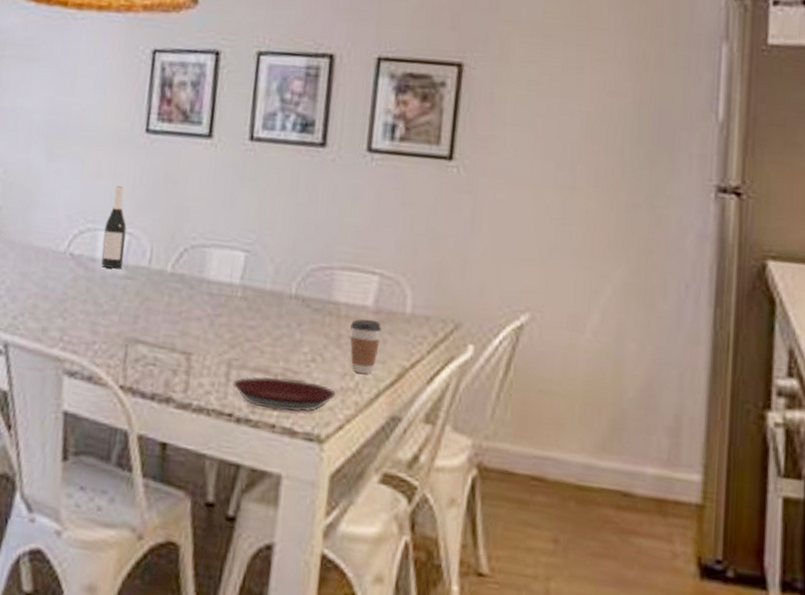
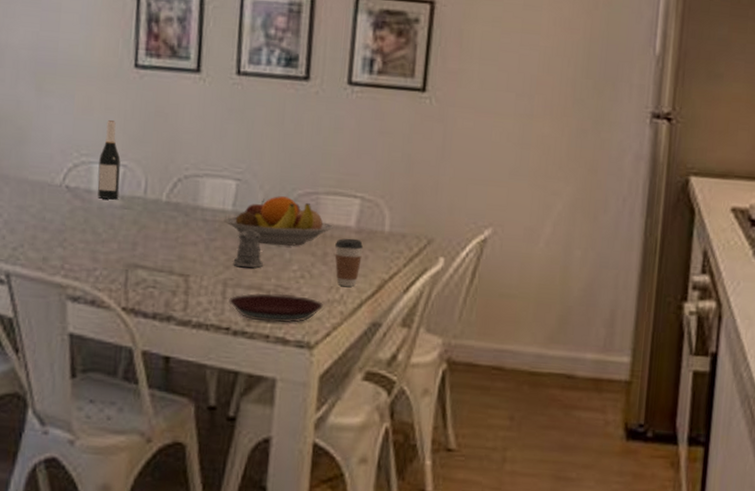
fruit bowl: none [230,270,349,326] -> present [224,196,333,246]
pepper shaker: none [239,306,271,348] -> present [233,230,263,268]

